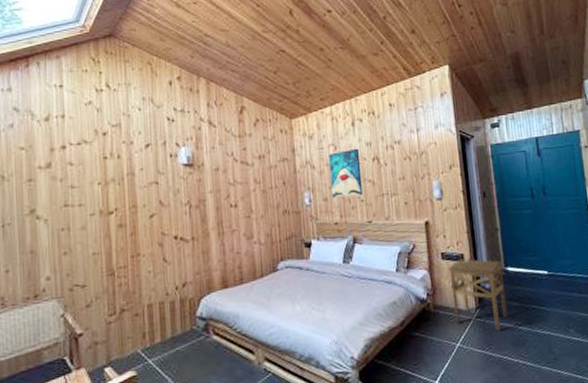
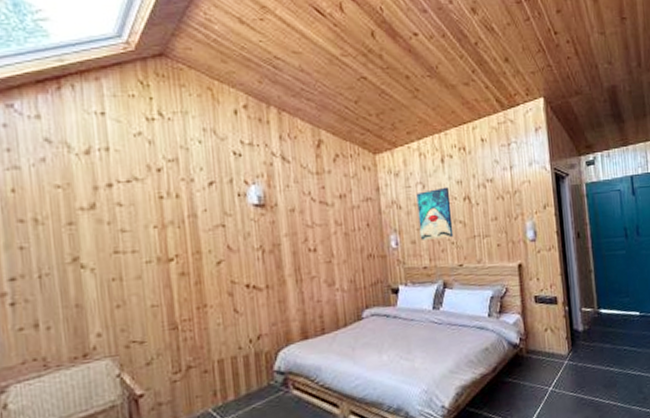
side table: present [448,259,508,332] -> none [542,301,600,375]

